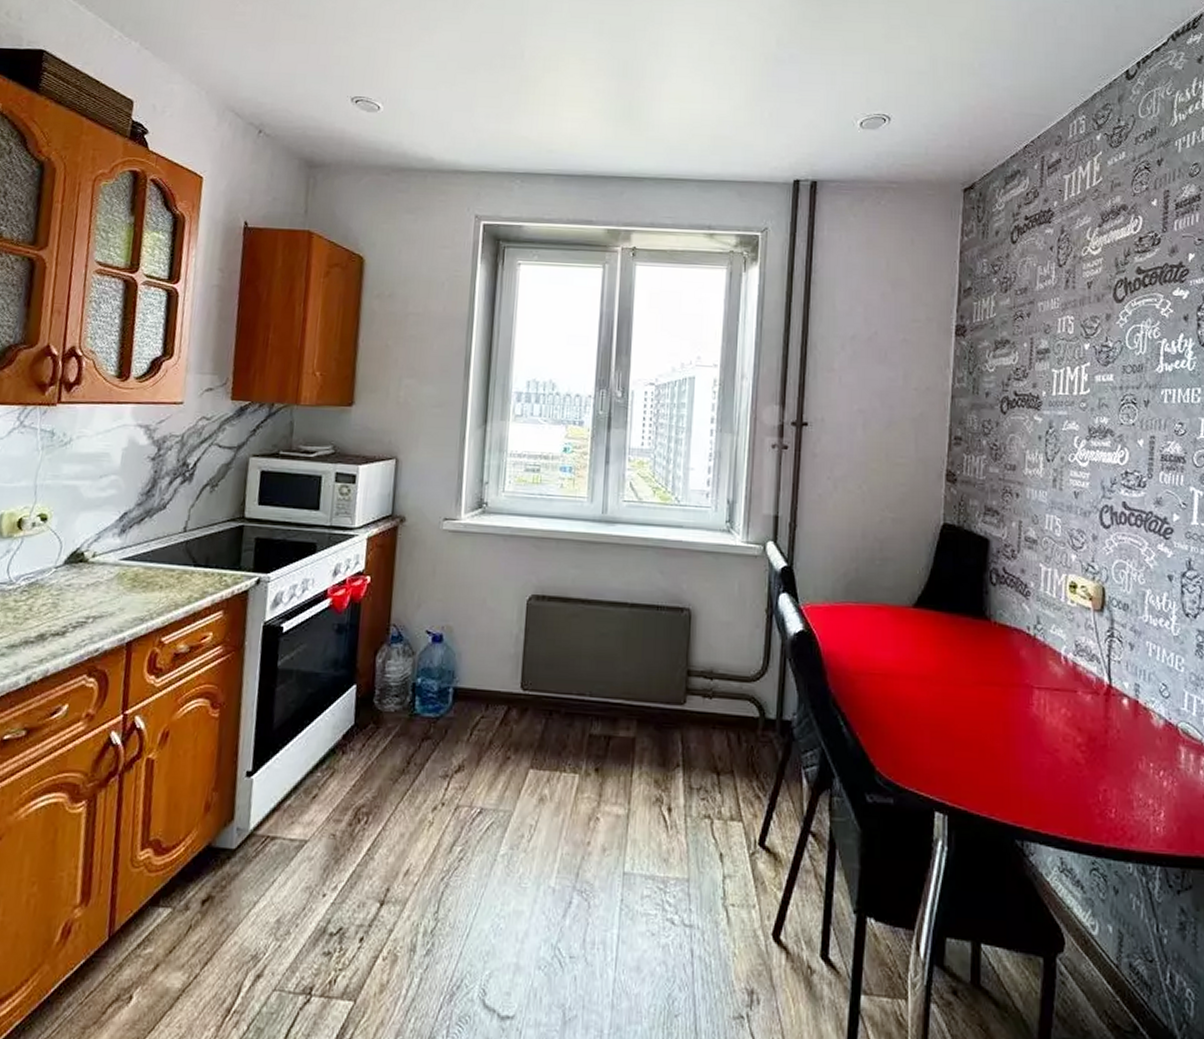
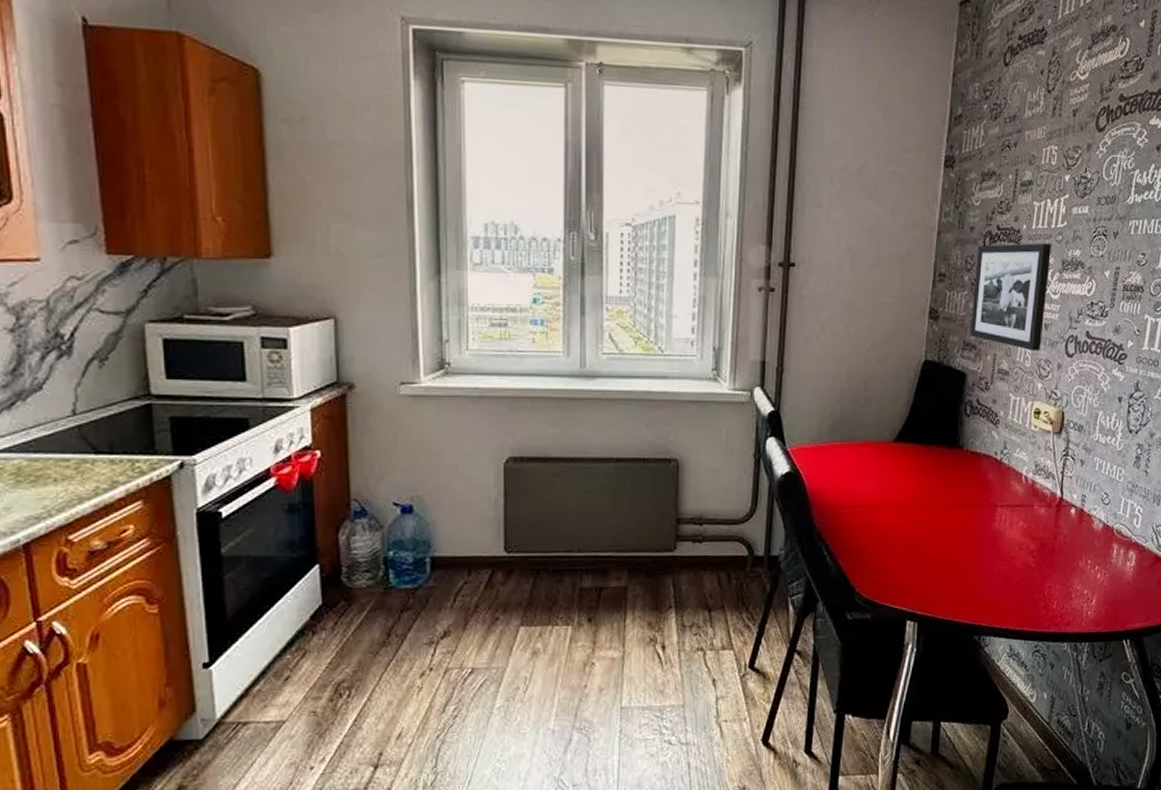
picture frame: none [991,409,1076,521] -> present [970,243,1052,351]

